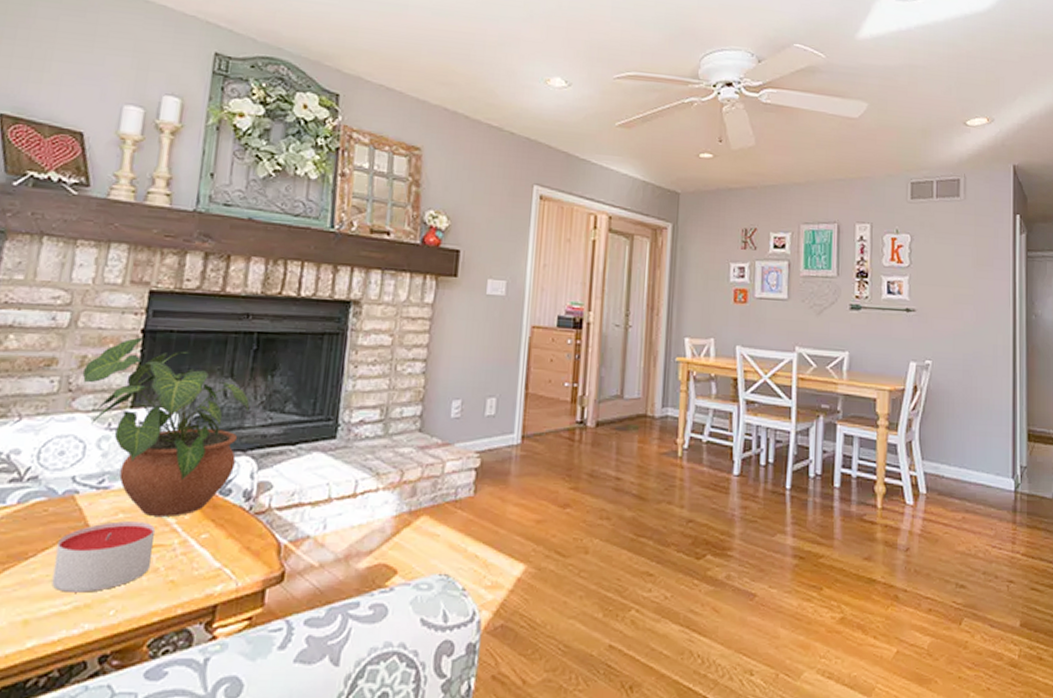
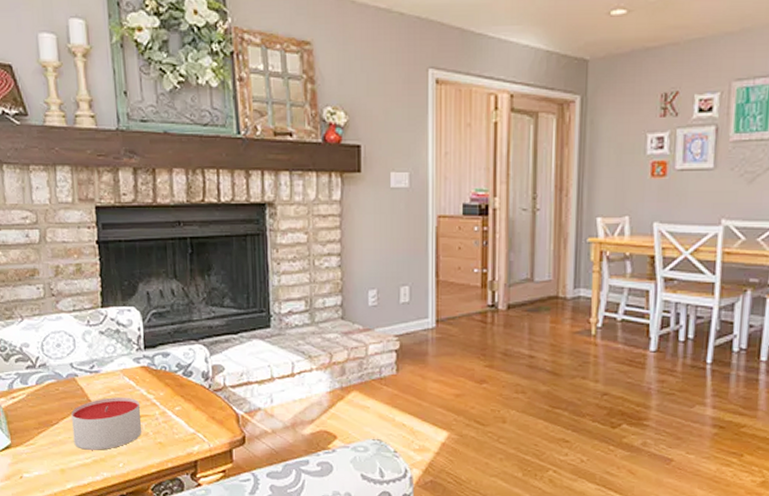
potted plant: present [82,337,250,517] -> none [59,247,195,393]

